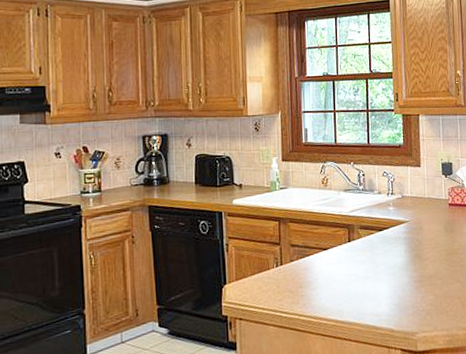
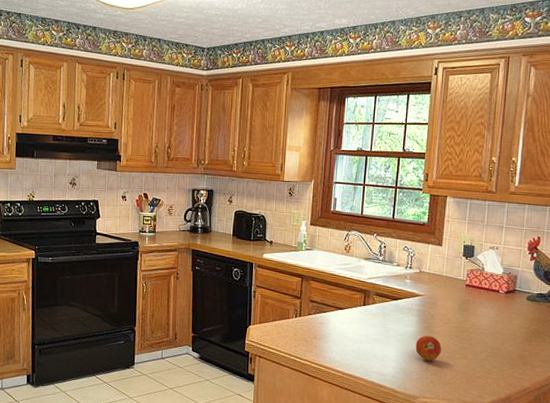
fruit: none [407,263,434,291] -> present [415,335,441,361]

